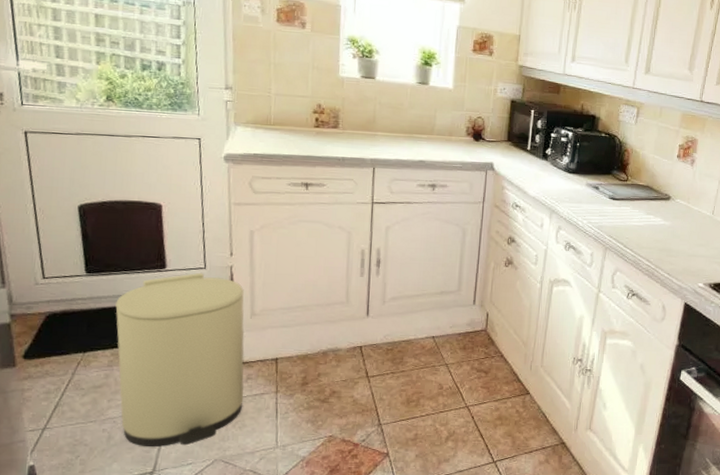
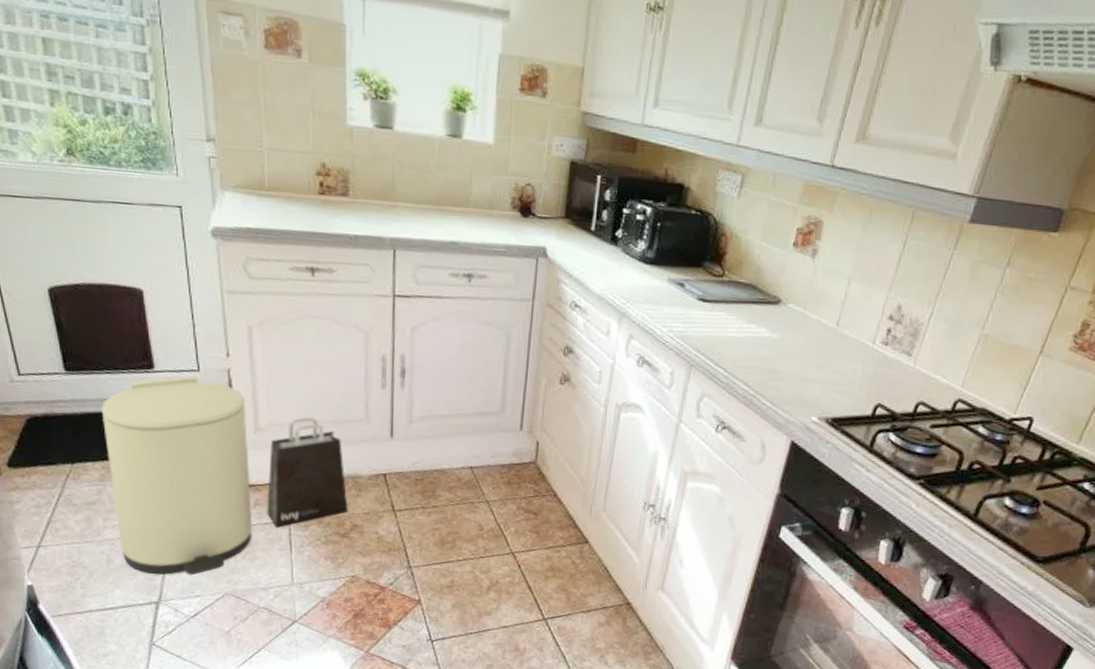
shopping bag: none [257,302,328,398] -> present [267,417,348,528]

